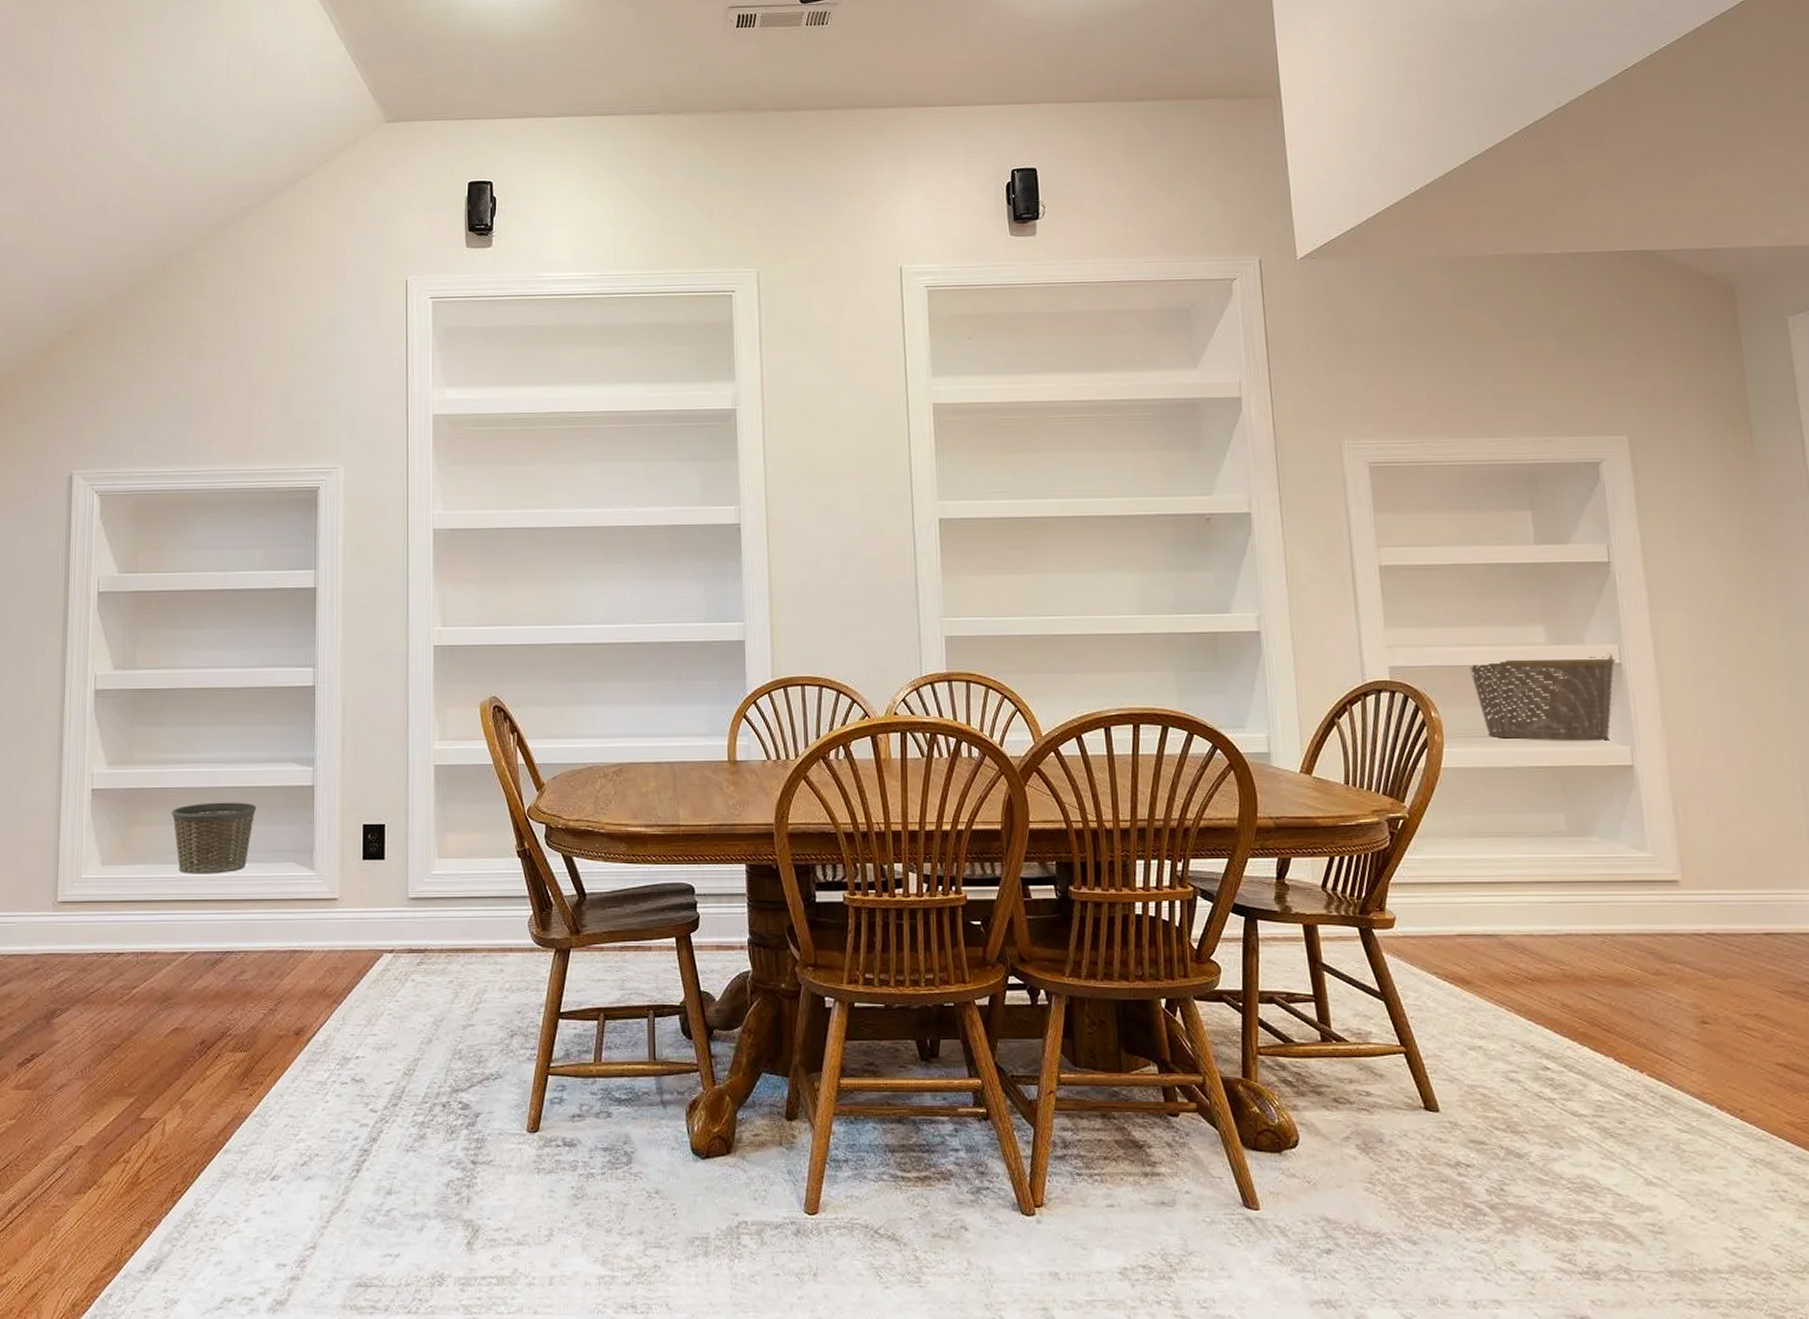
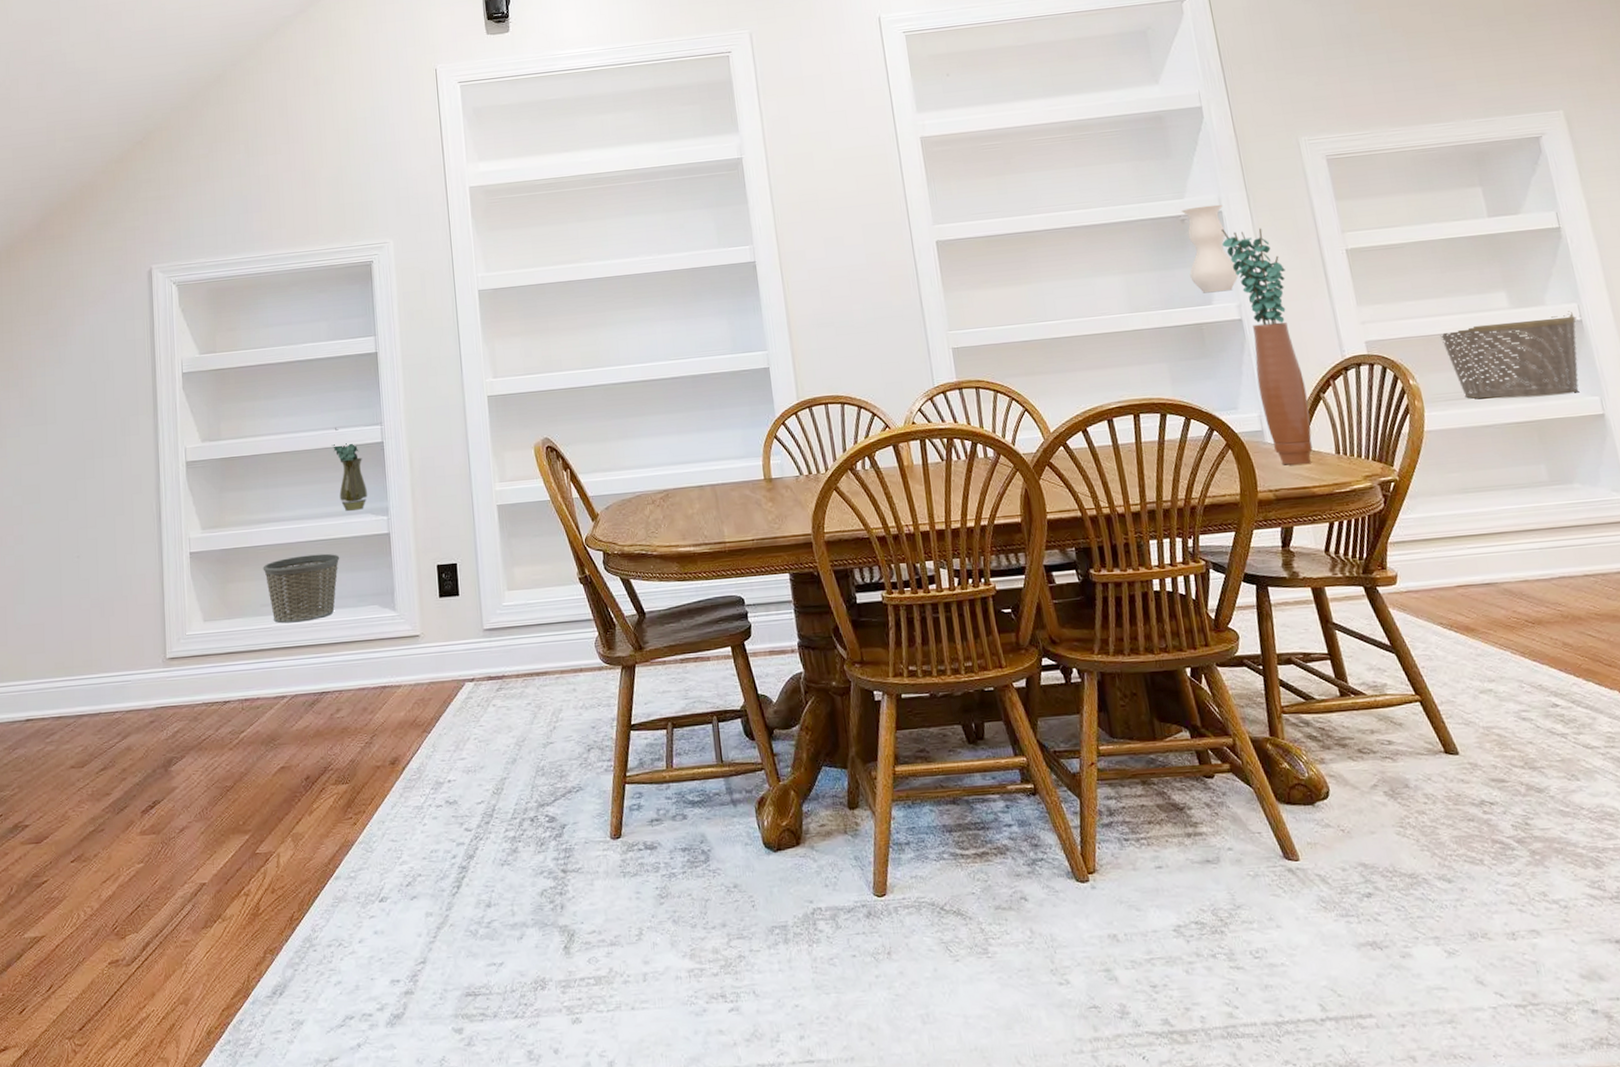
vase: none [257,665,294,759] -> present [331,427,368,512]
vase: none [1208,505,1262,600] -> present [1181,204,1239,294]
vase: none [1248,532,1322,793] -> present [1221,228,1313,466]

